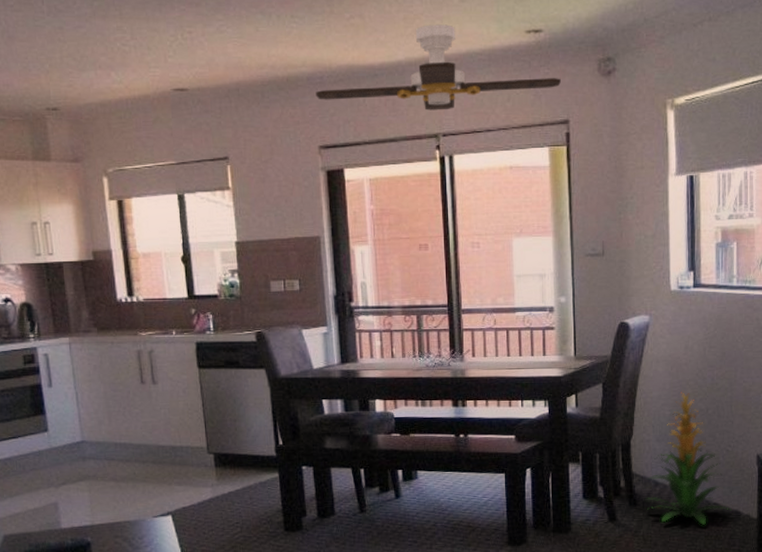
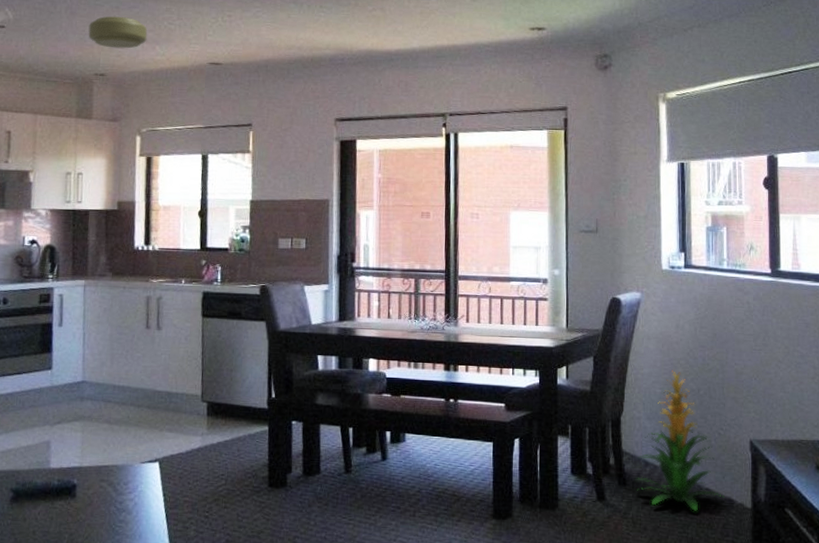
ceiling light: none [31,38,100,77] -> present [88,16,148,49]
ceiling fan: present [315,24,561,111] -> none [336,19,561,93]

